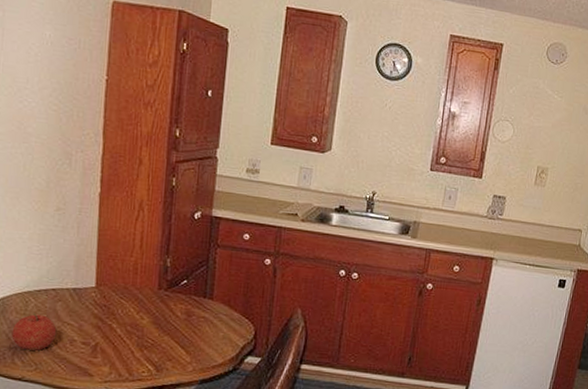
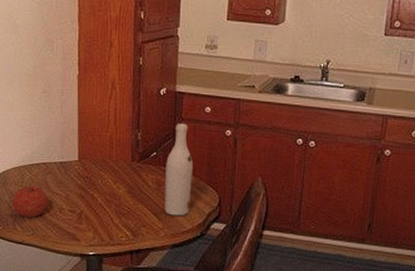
wine bottle: none [193,250,228,349] -> present [164,124,193,216]

